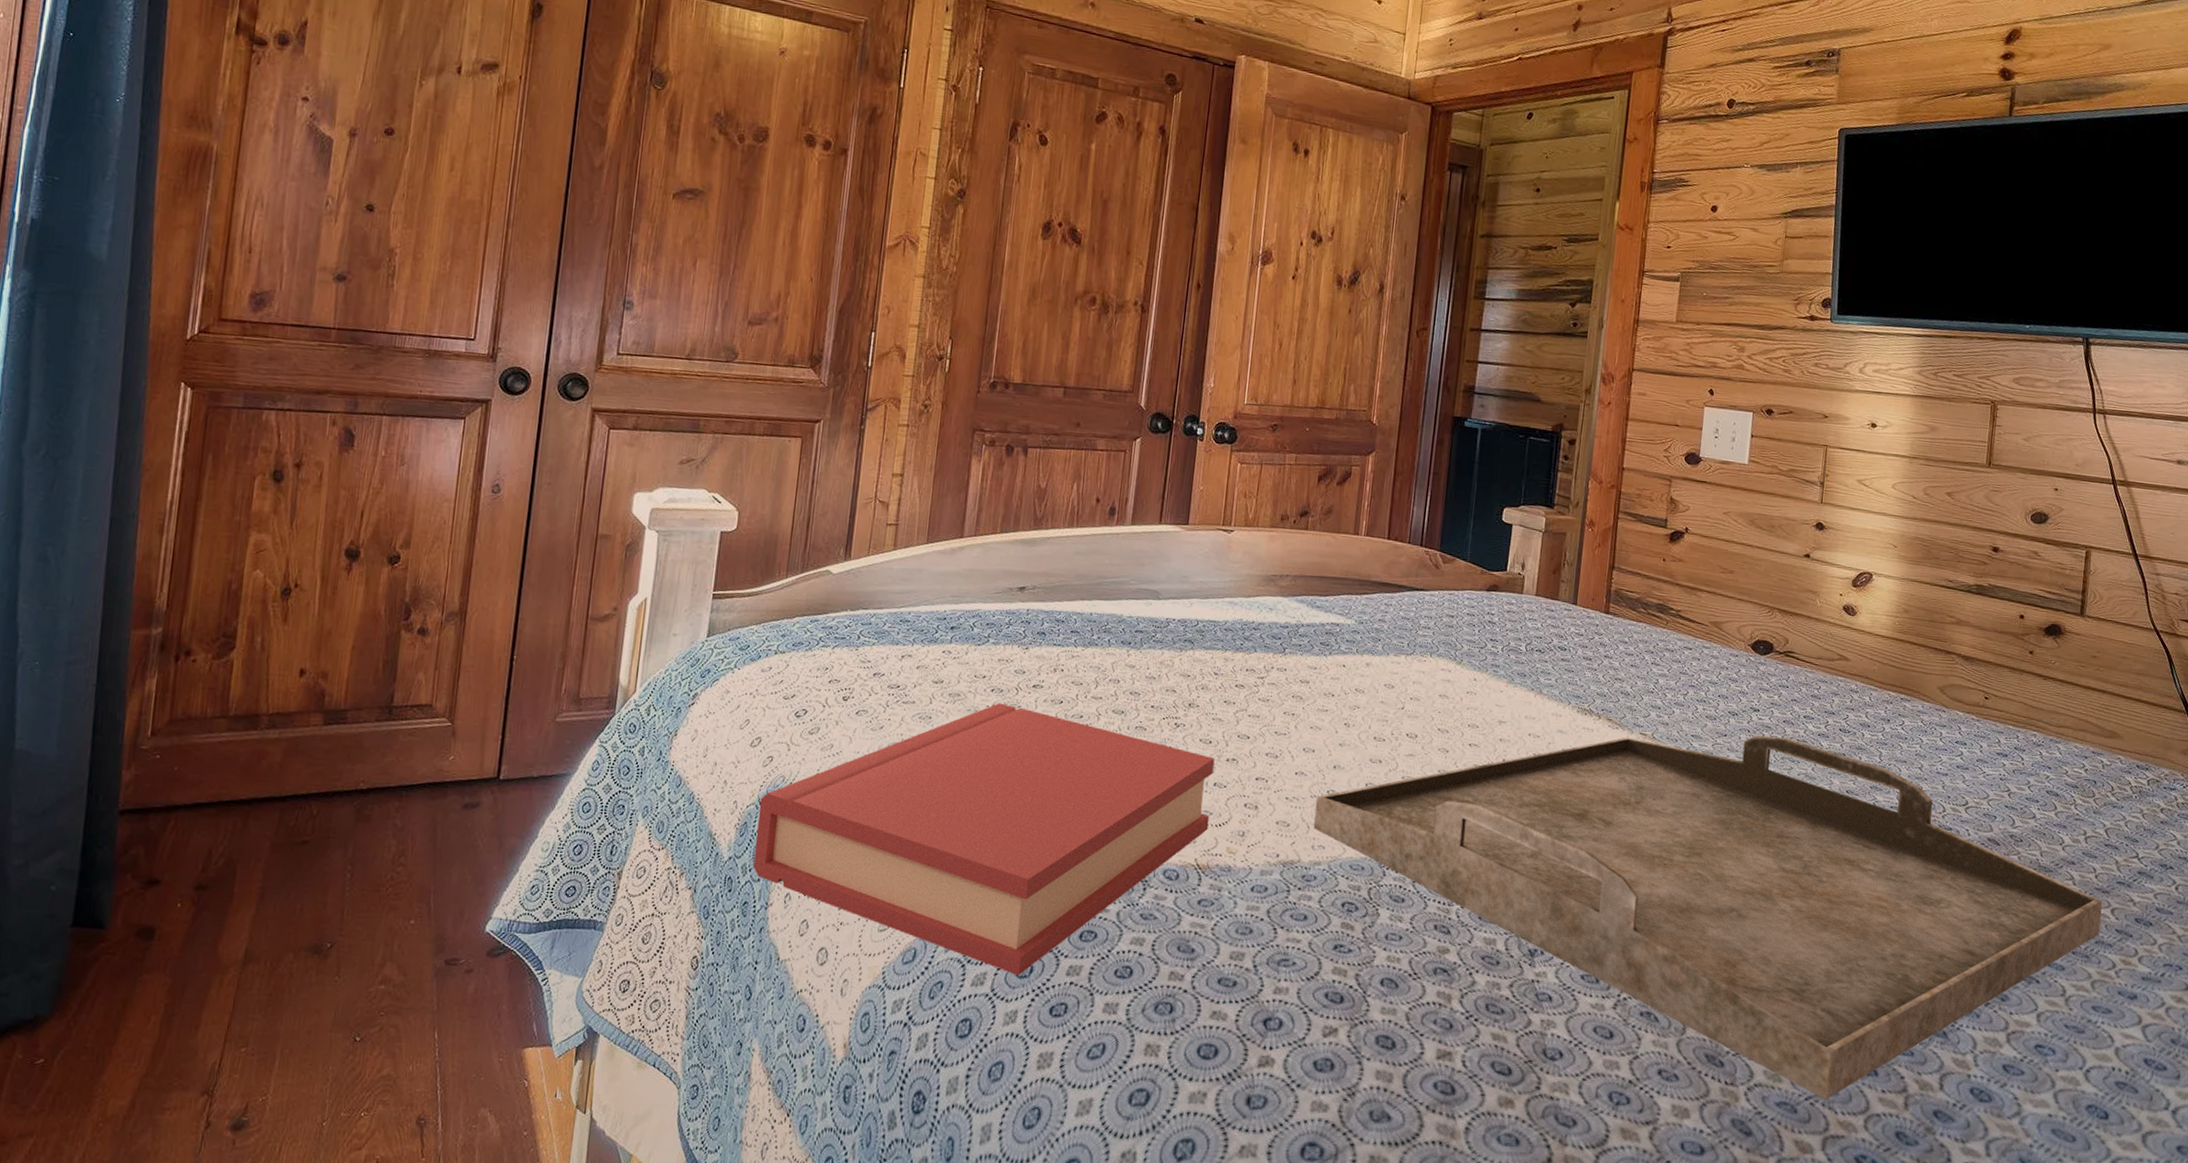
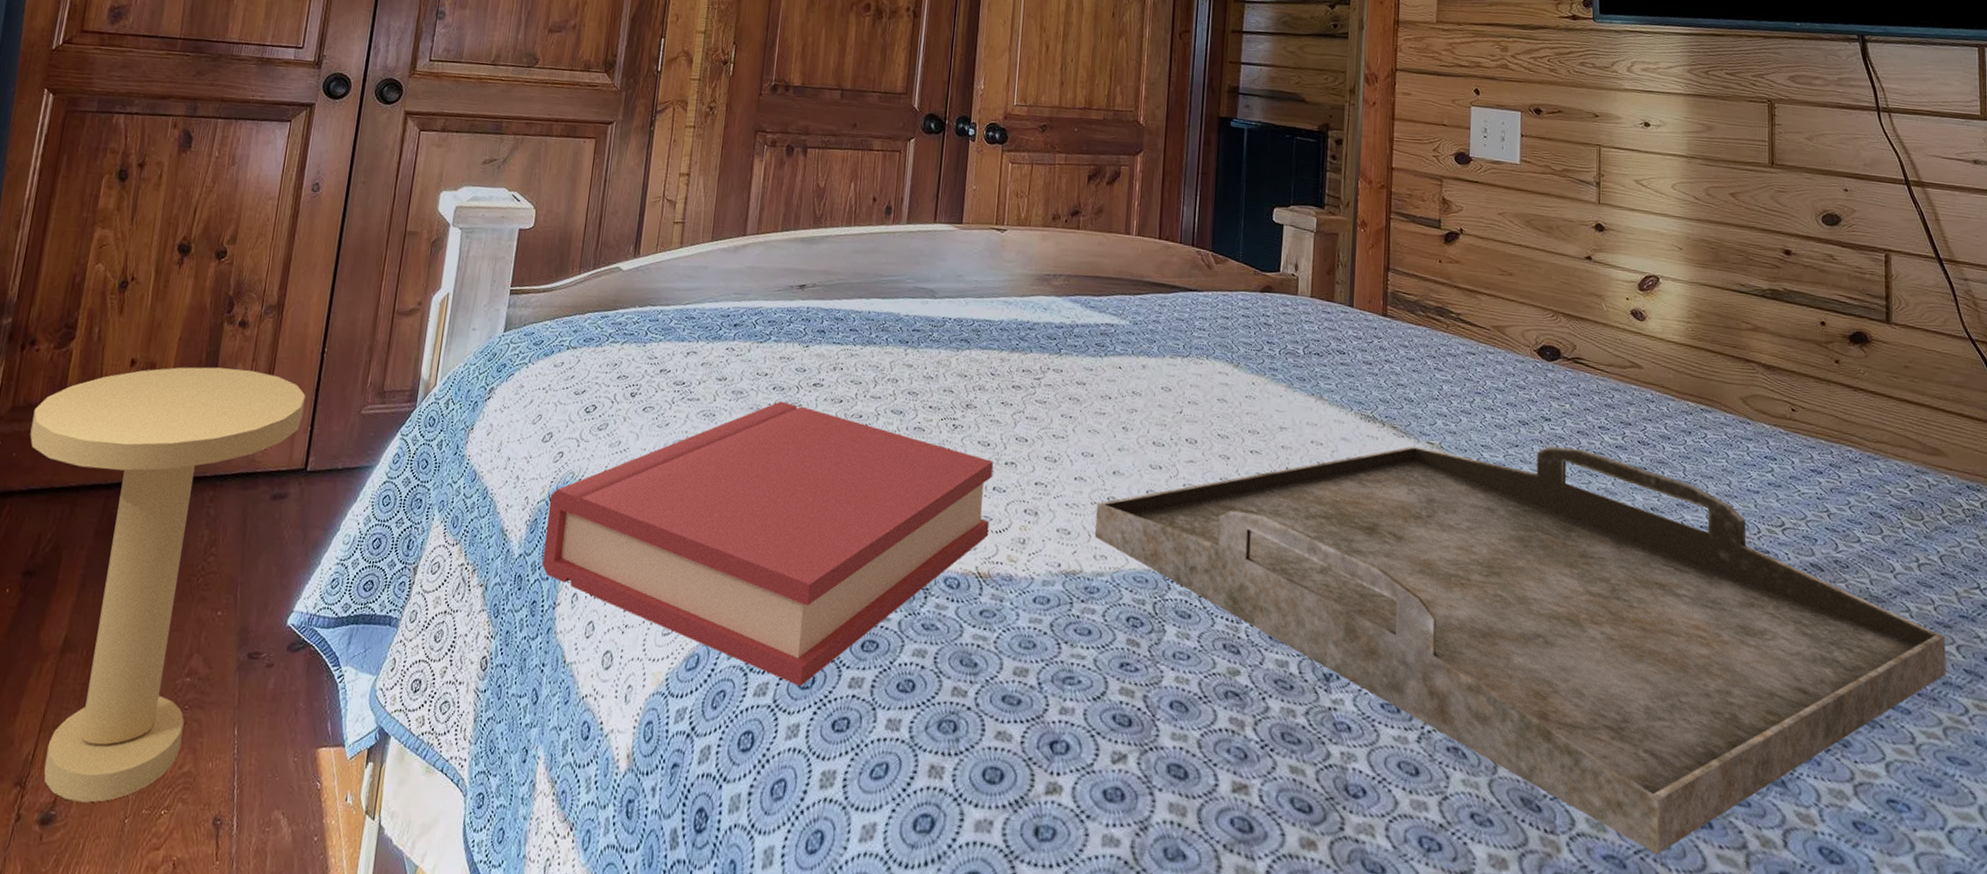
side table: none [192,676,495,1108] -> present [30,367,306,803]

